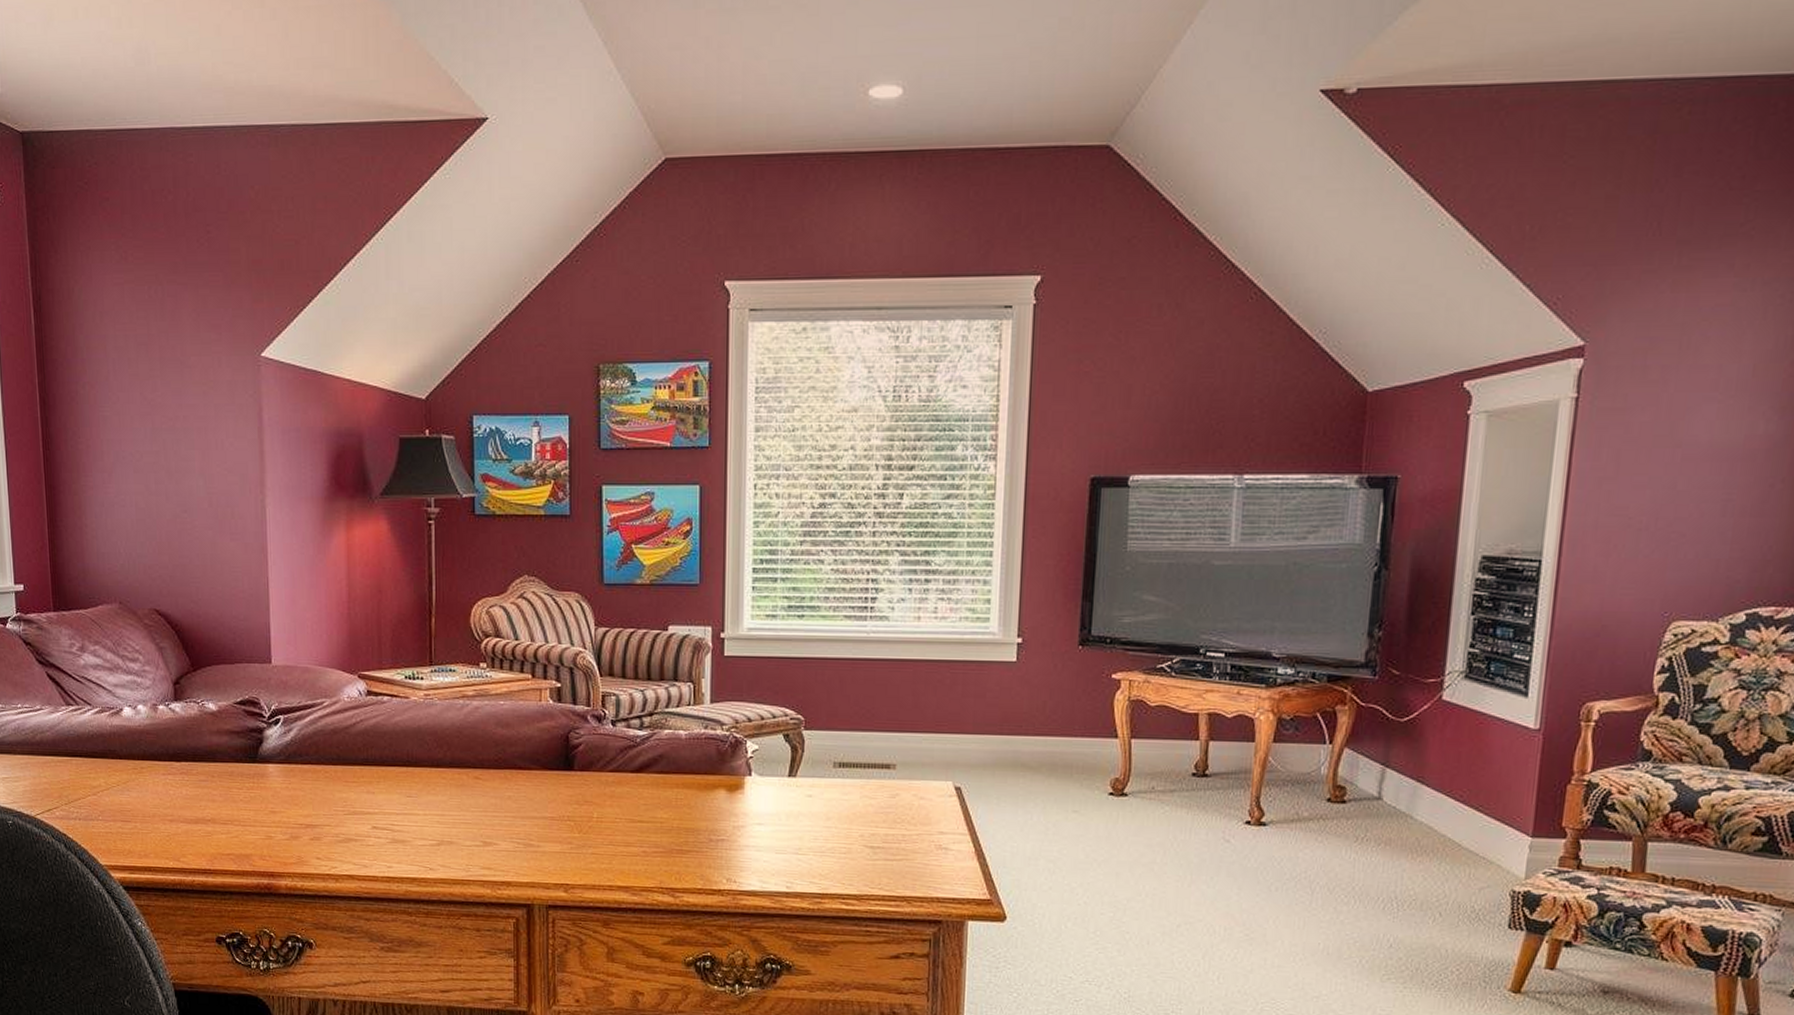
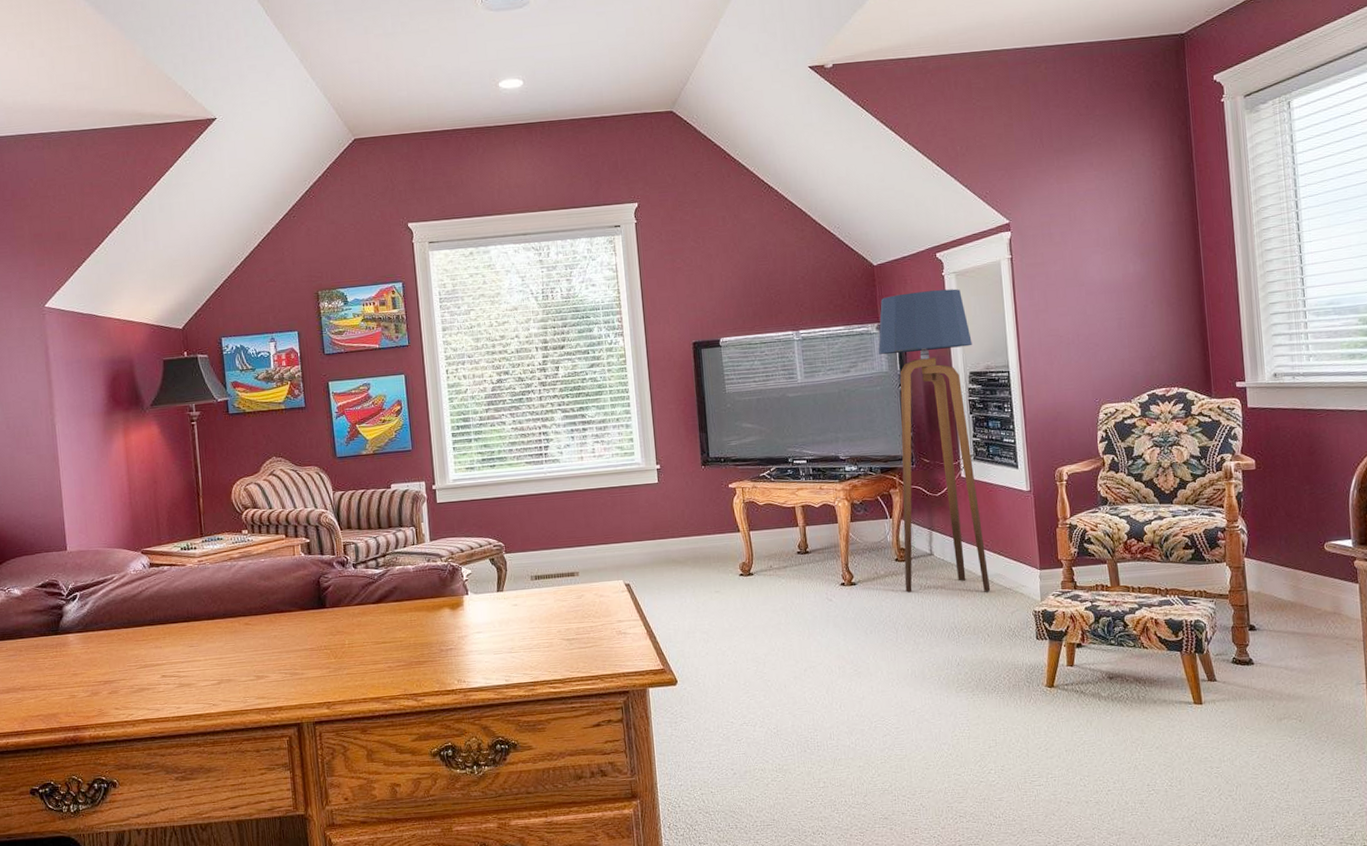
floor lamp: none [1334,435,1494,858] -> present [878,289,991,593]

